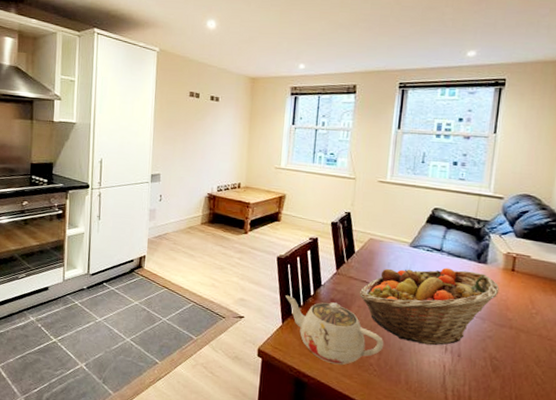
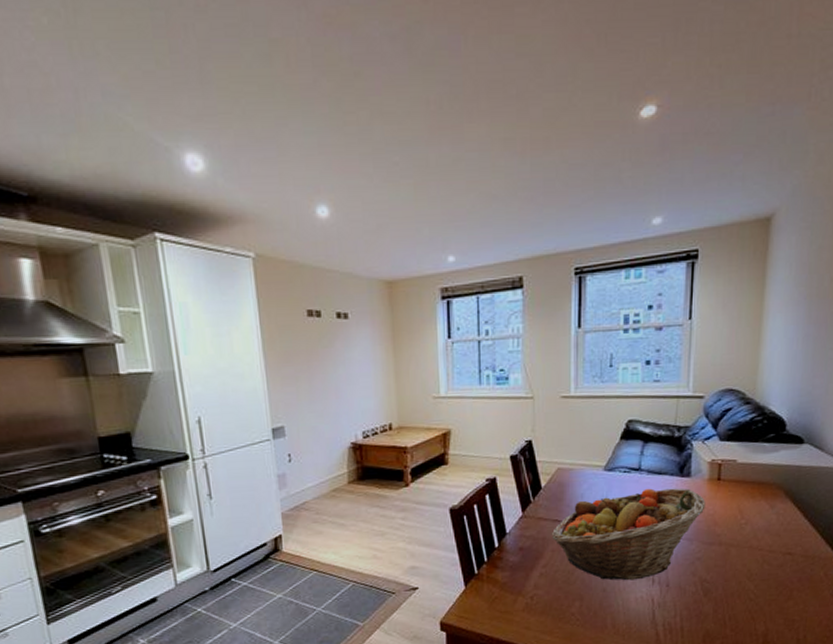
teapot: present [286,295,384,365] -> none [465,551,585,623]

